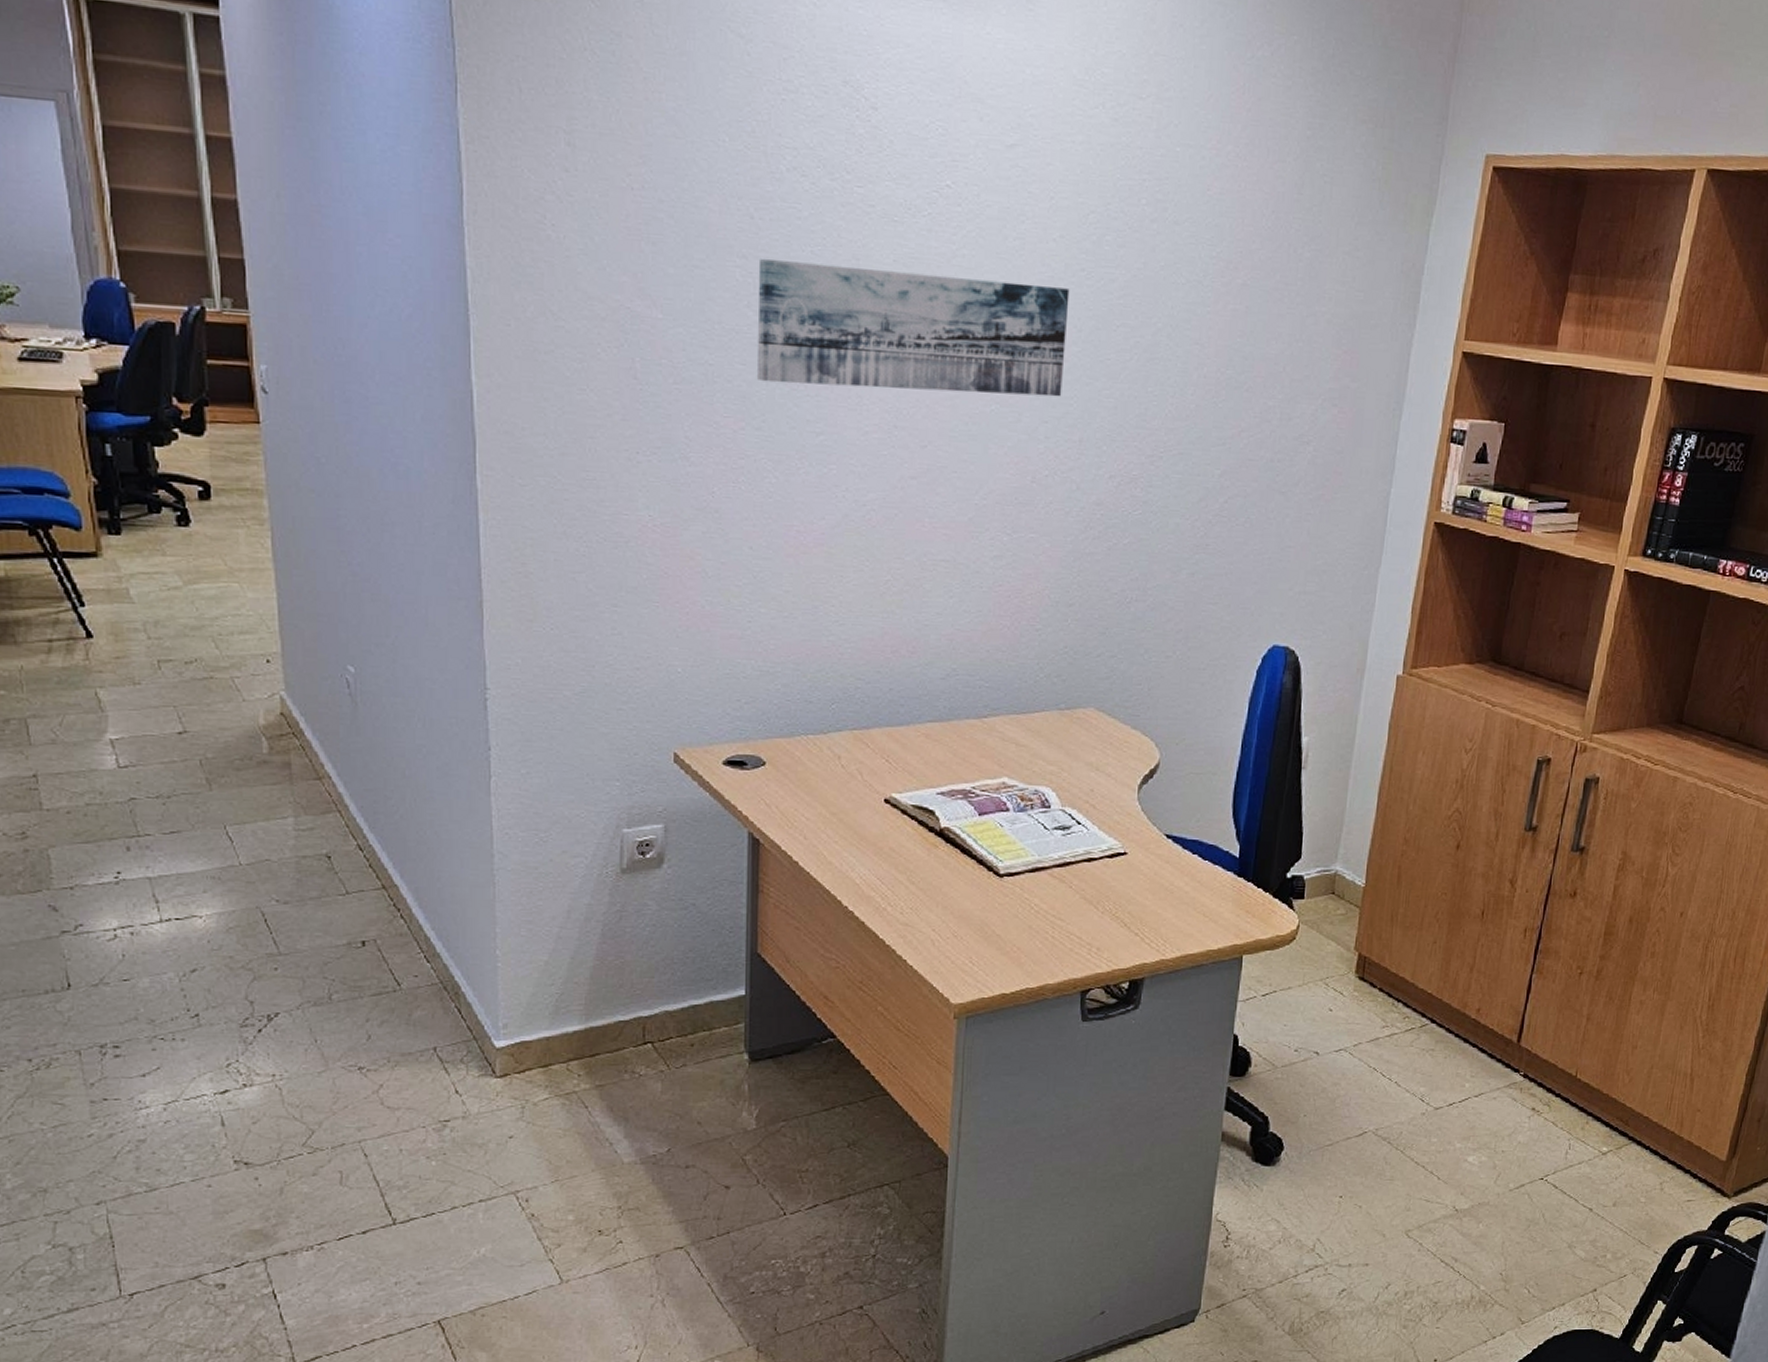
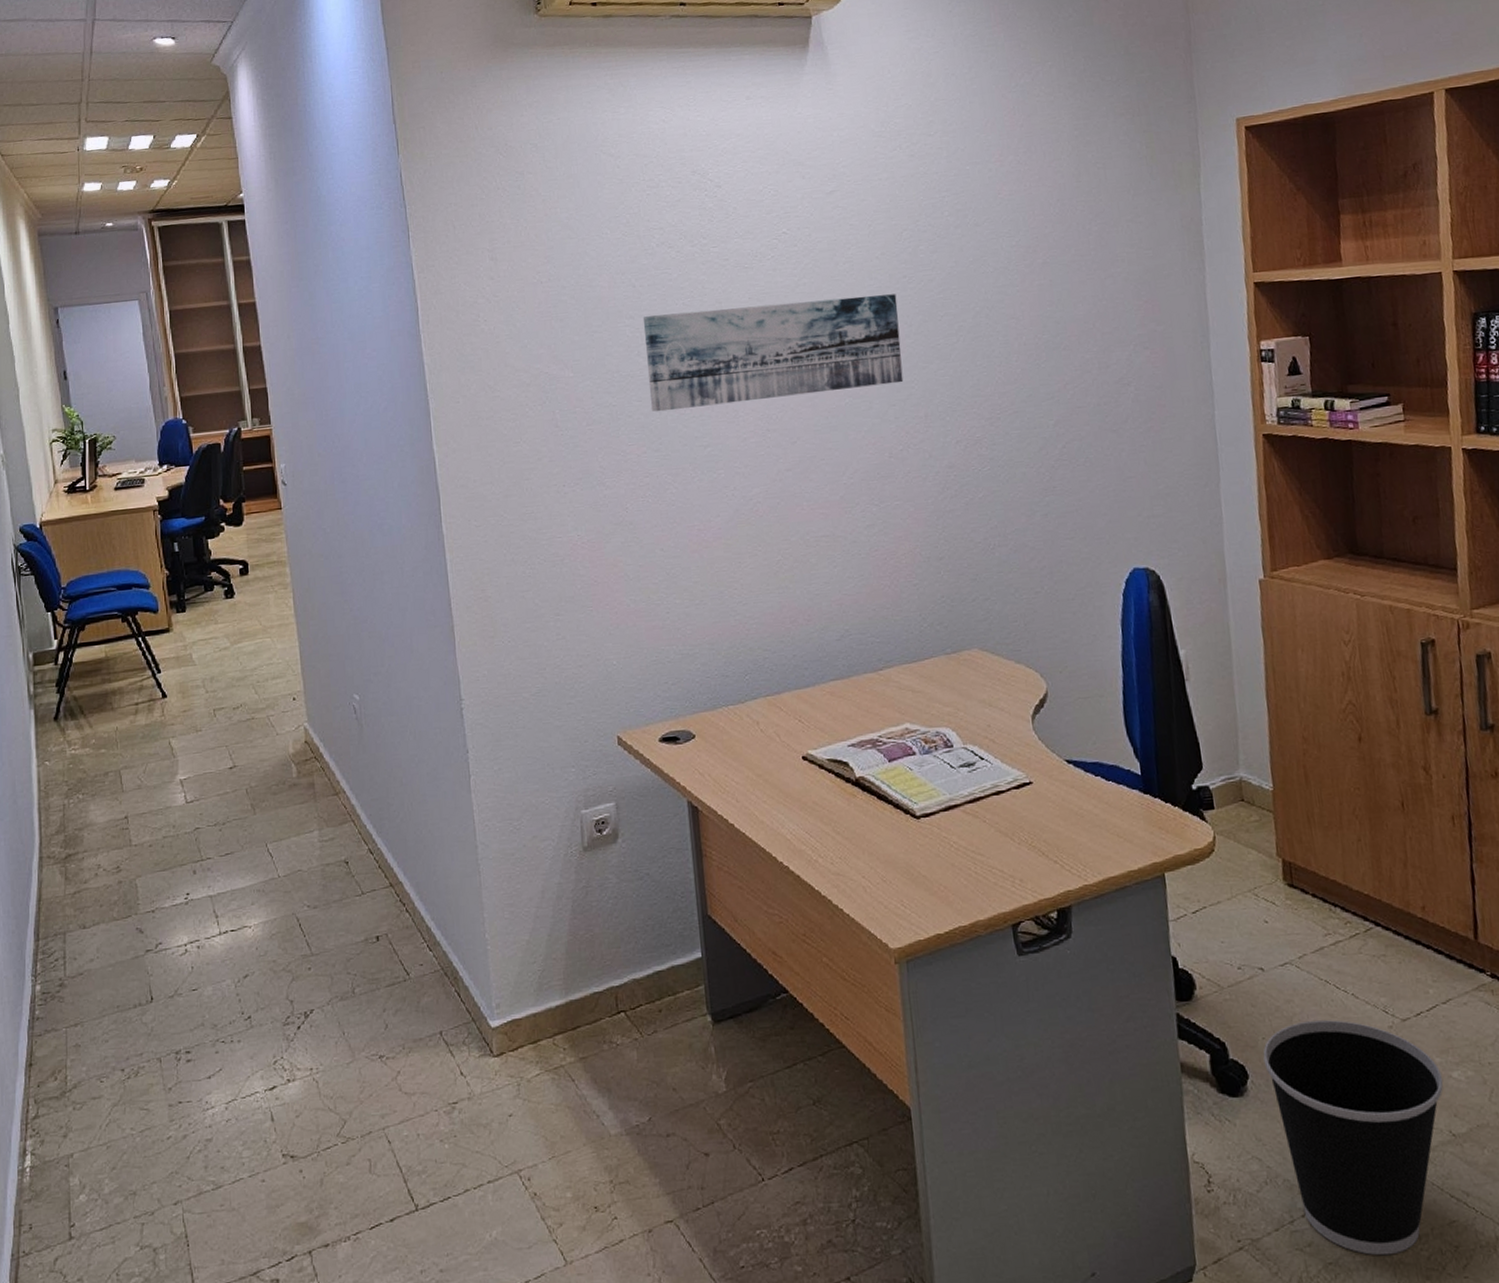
wastebasket: none [1300,1102,1459,1307] -> present [1263,1019,1444,1256]

